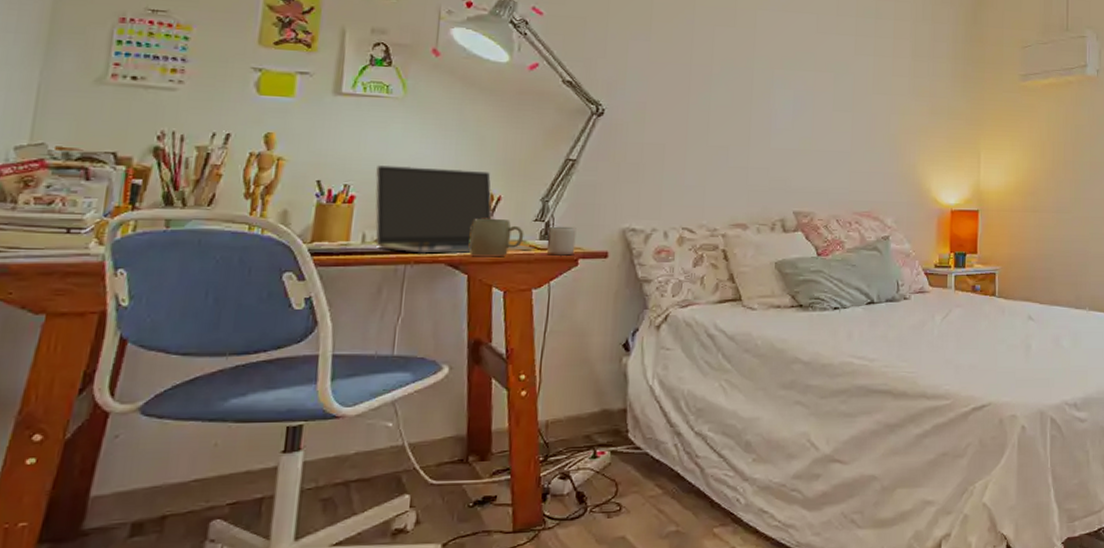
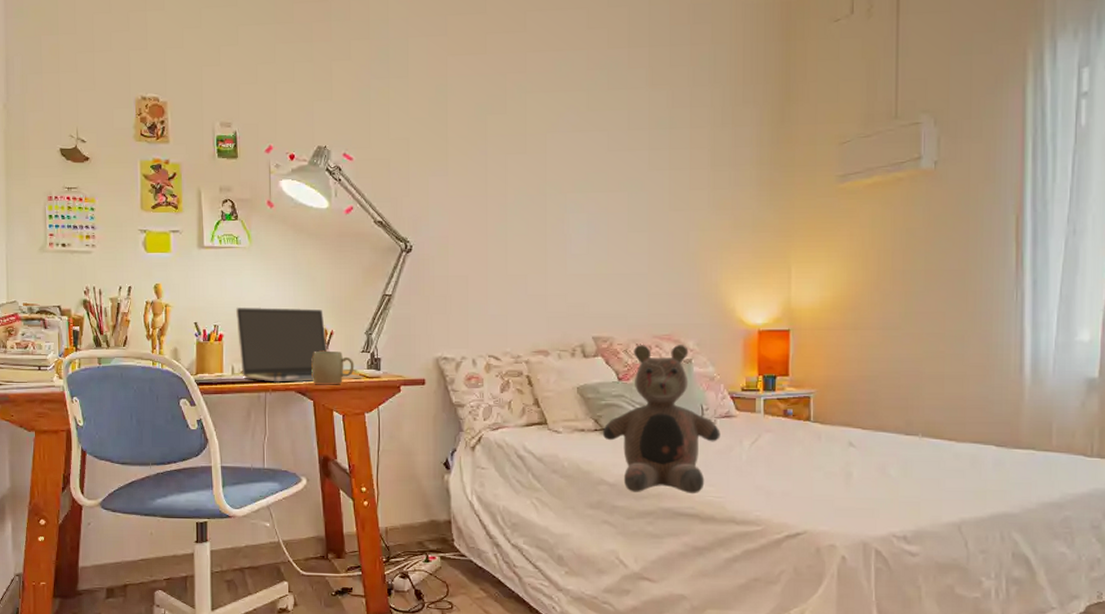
cup: present [546,226,577,256] -> none [373,356,397,383]
teddy bear: none [798,221,914,371] -> present [602,345,720,494]

